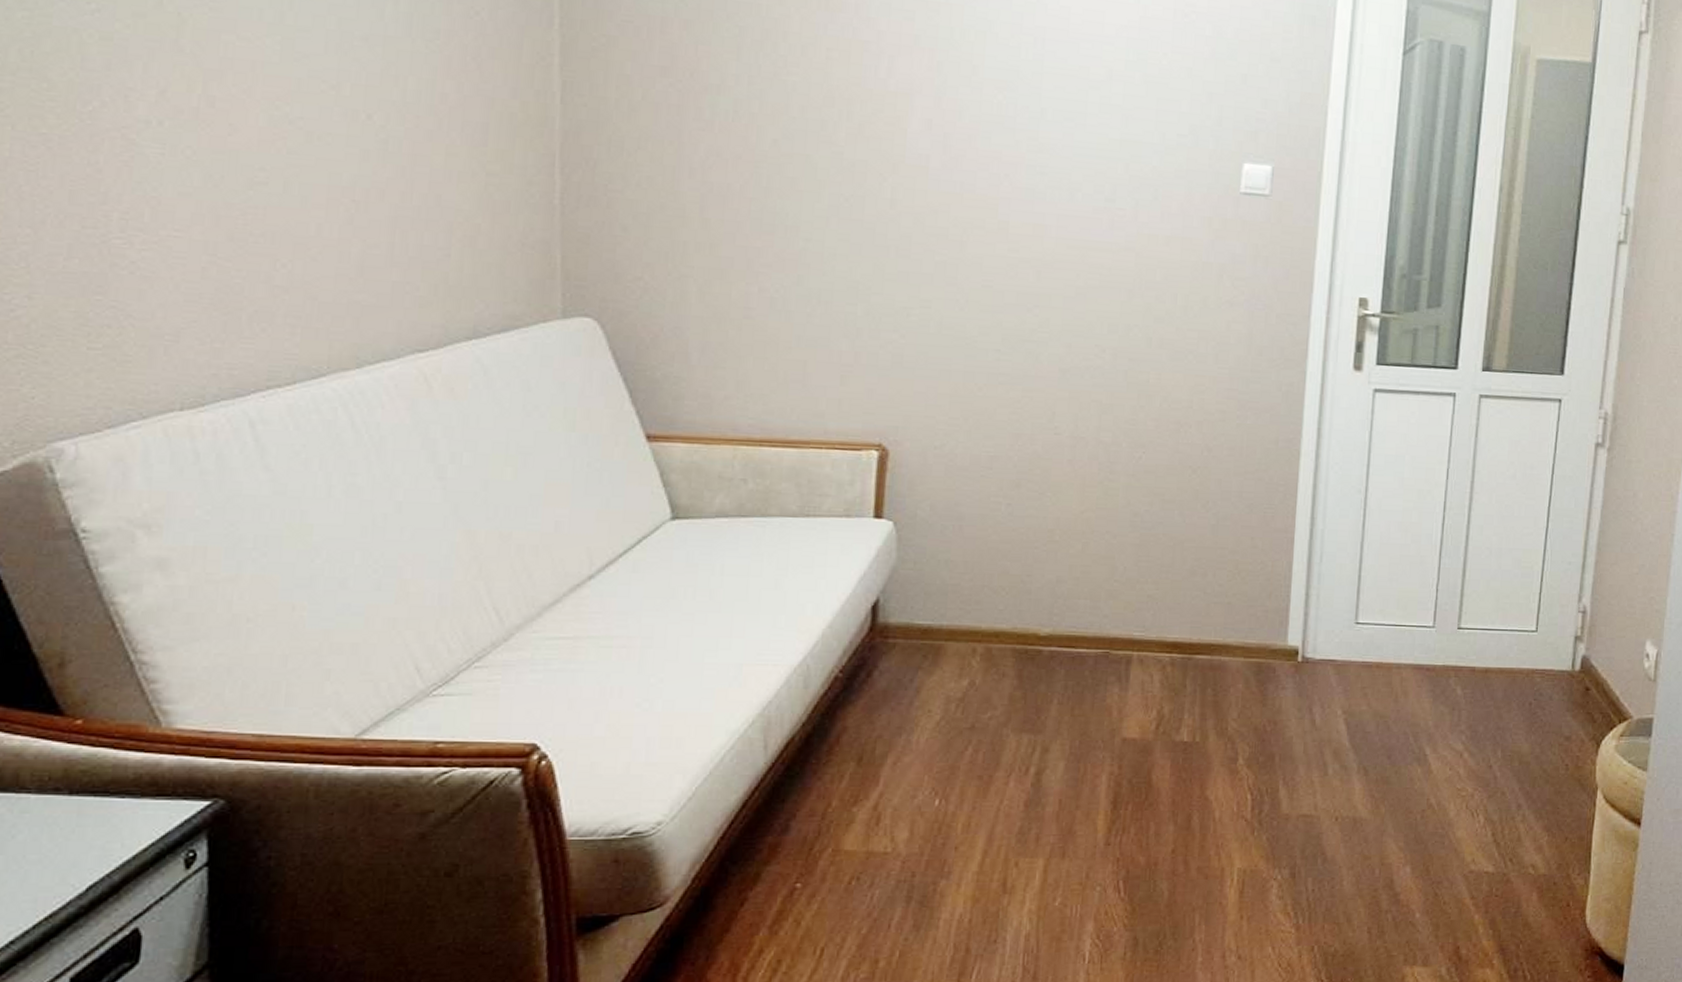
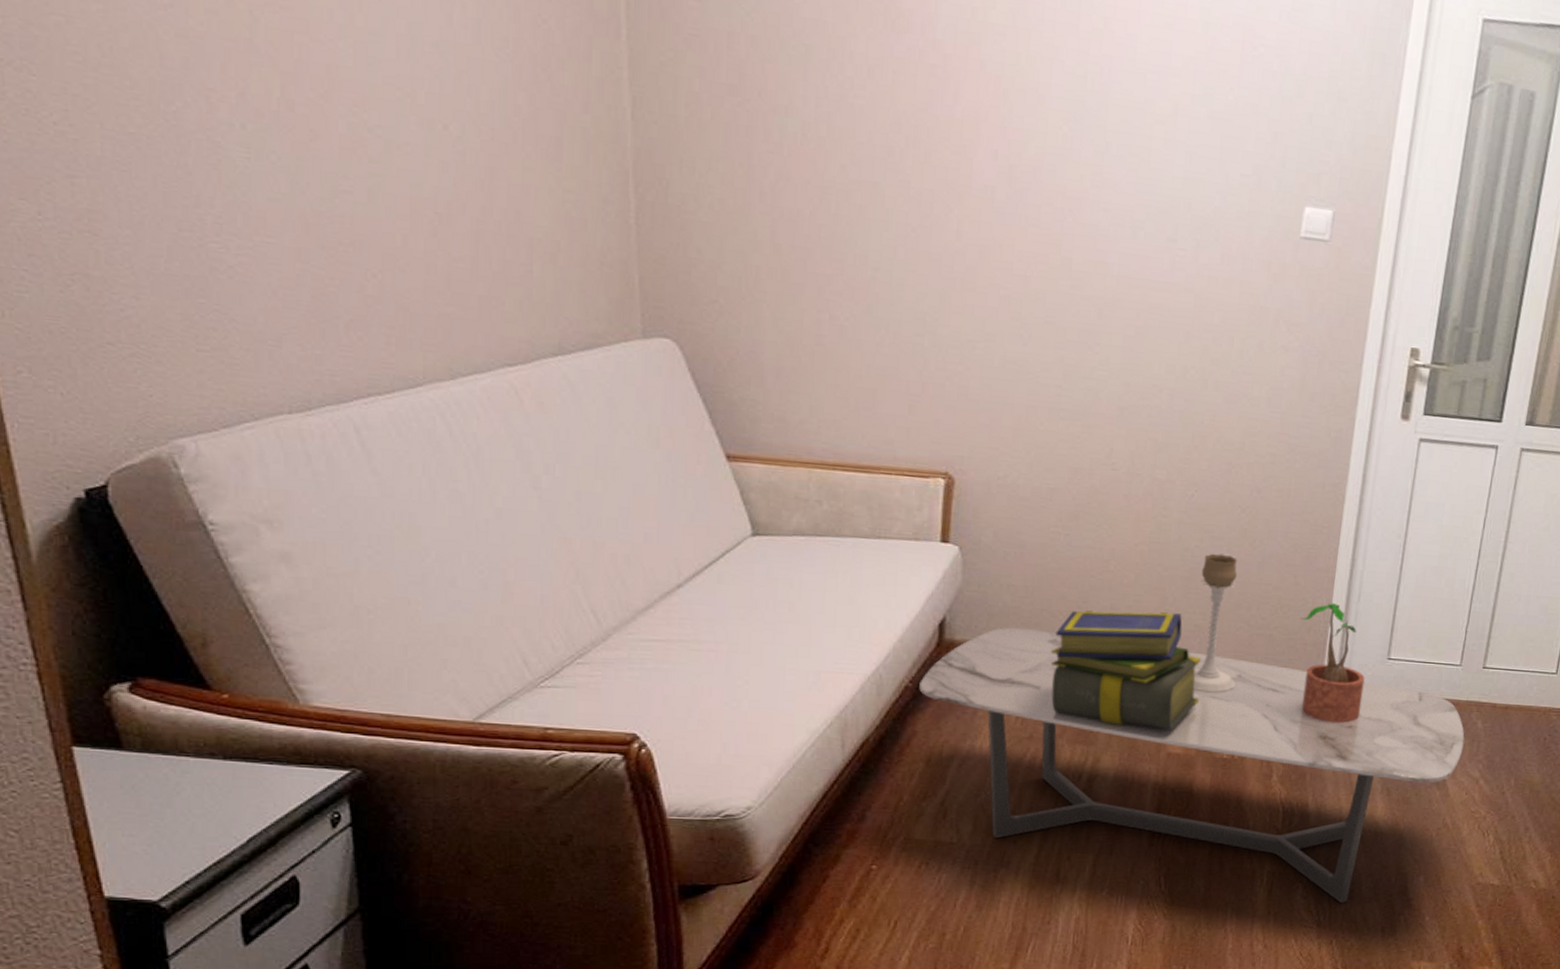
coffee table: none [850,606,1444,903] -> present [919,627,1465,904]
stack of books: none [993,582,1155,712] -> present [1051,609,1200,729]
candle holder: none [1147,517,1194,669] -> present [1193,553,1237,693]
potted plant: none [1260,564,1332,697] -> present [1301,602,1365,724]

